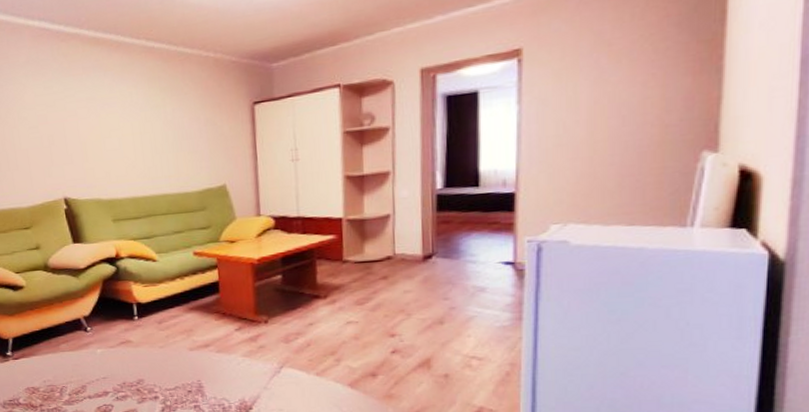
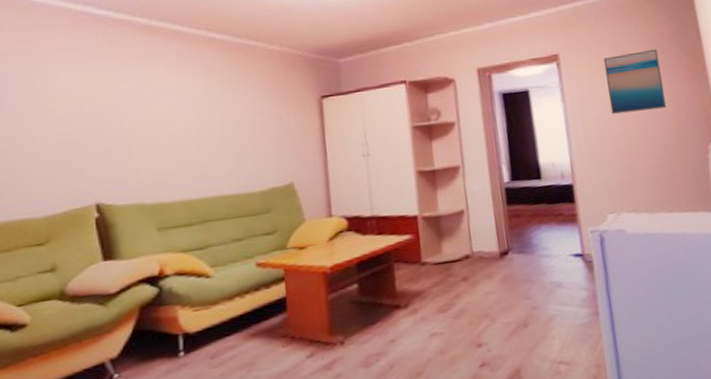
wall art: none [578,35,657,118] -> present [603,48,667,115]

